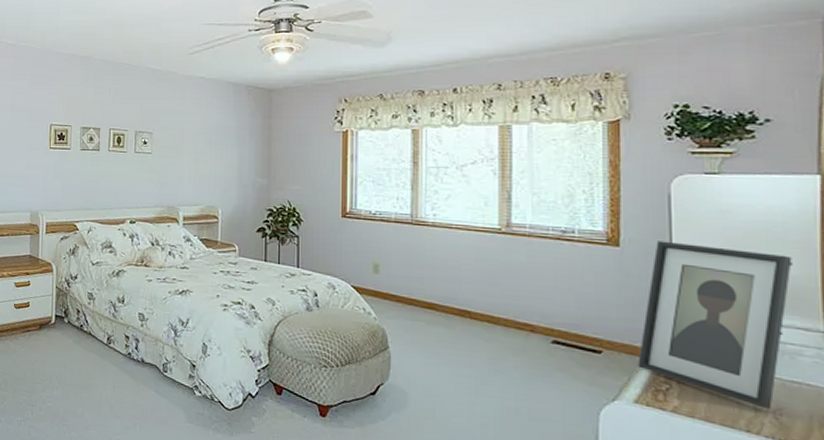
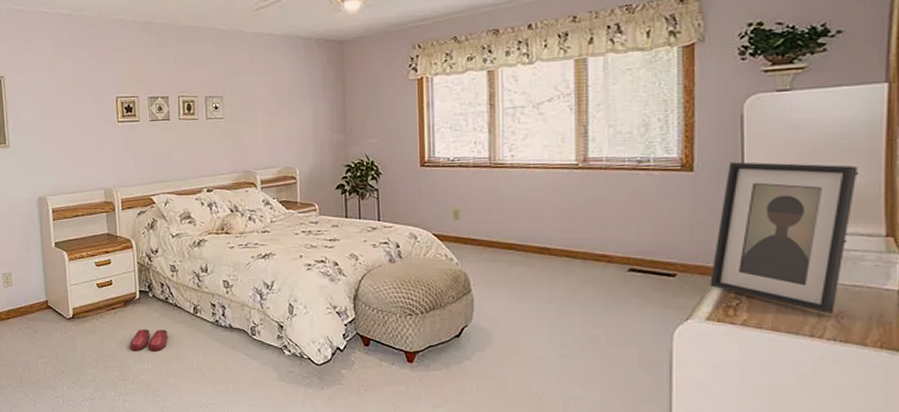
slippers: none [41,354,80,380] -> present [130,329,168,352]

